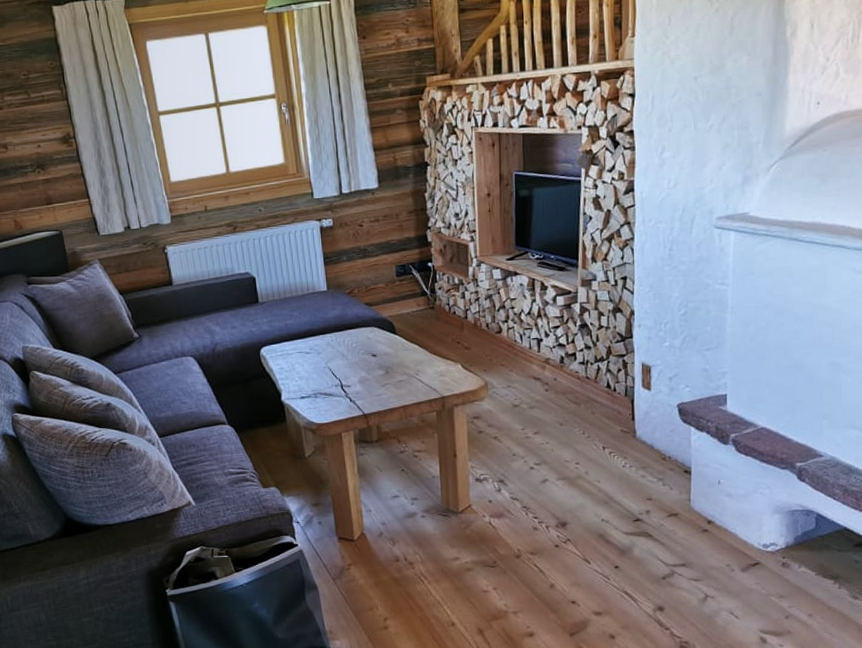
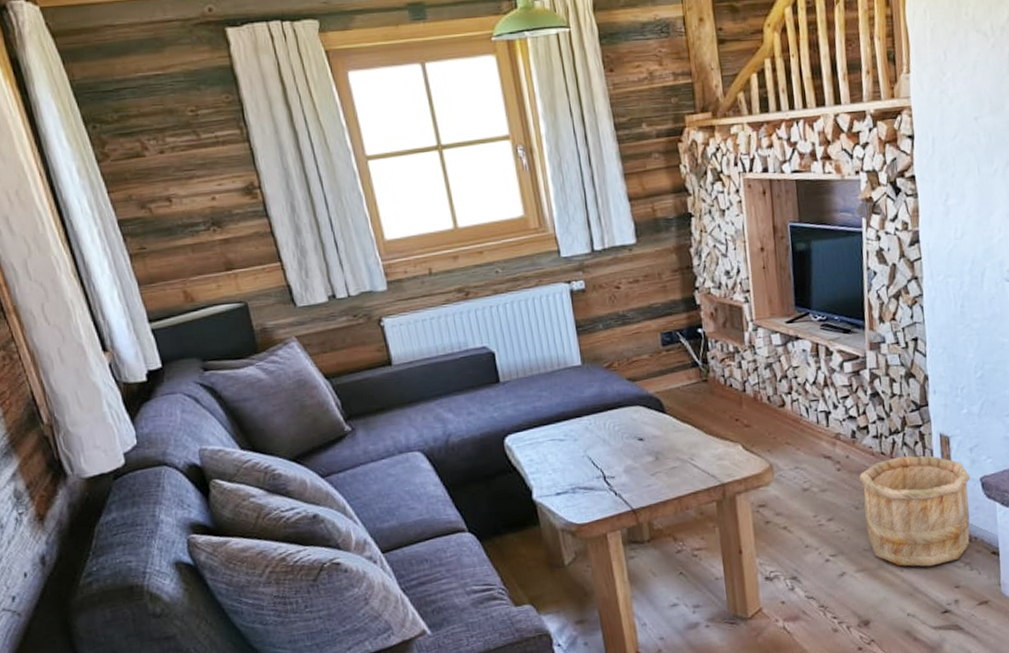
wooden bucket: none [565,381,669,480] -> present [859,455,971,567]

